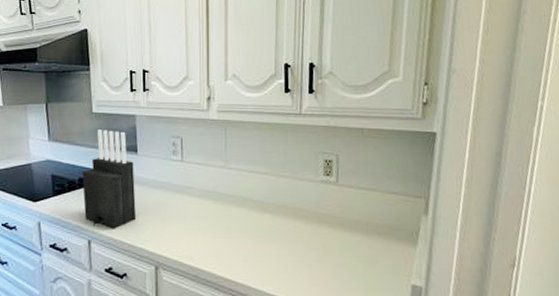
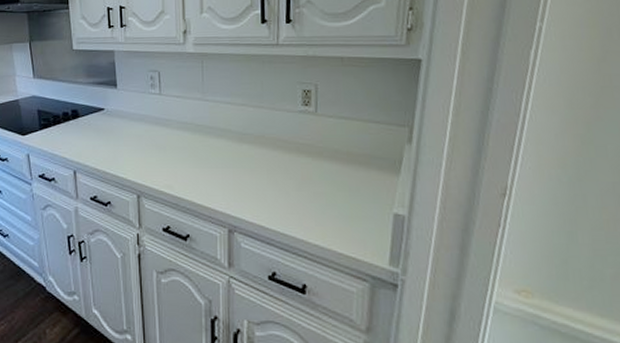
knife block: present [82,130,137,229] -> none [66,66,118,160]

